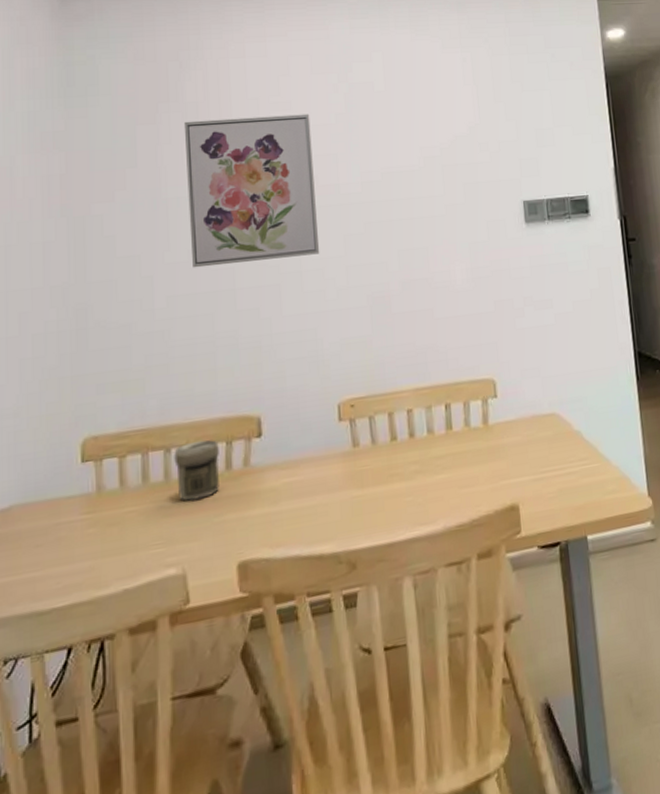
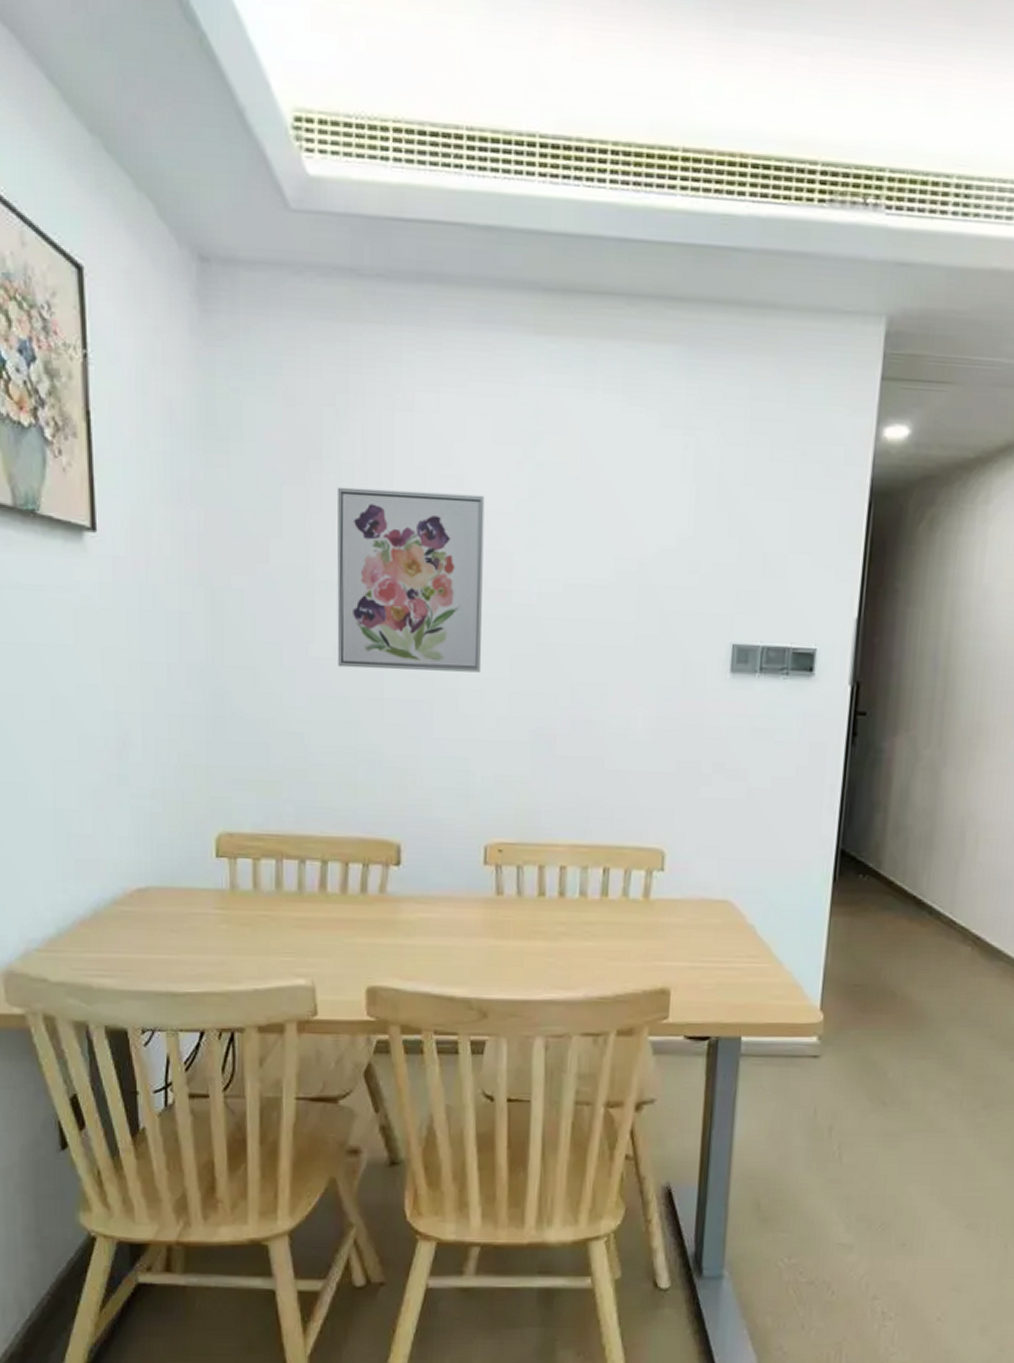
jar: present [174,440,220,501] -> none [309,857,355,917]

